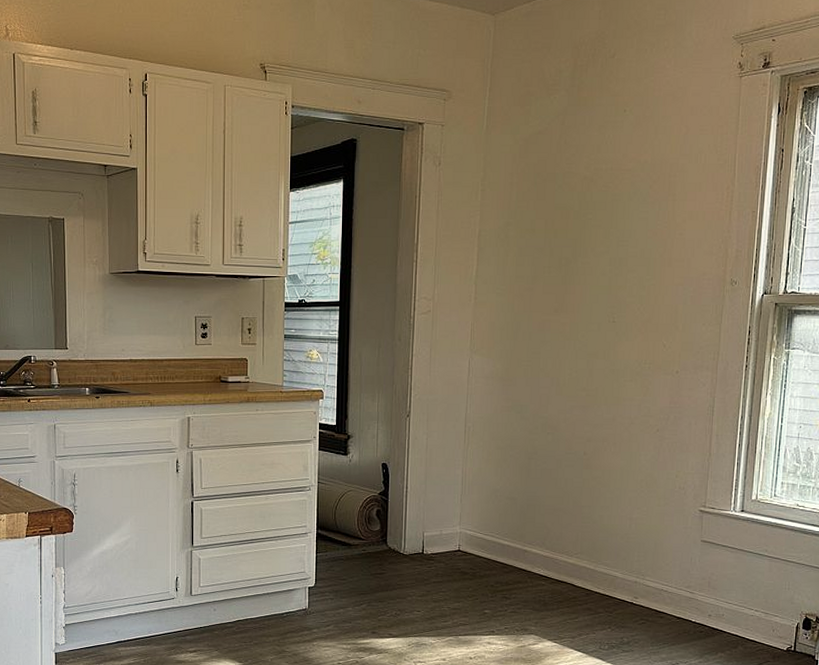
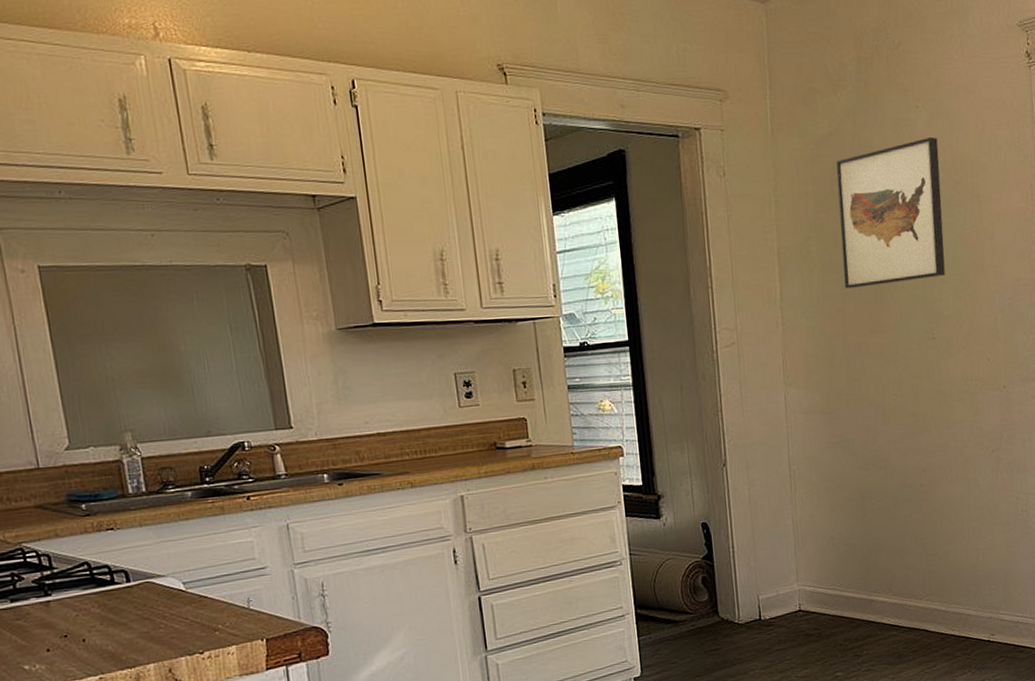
wall art: none [536,138,641,271] -> present [836,136,945,289]

